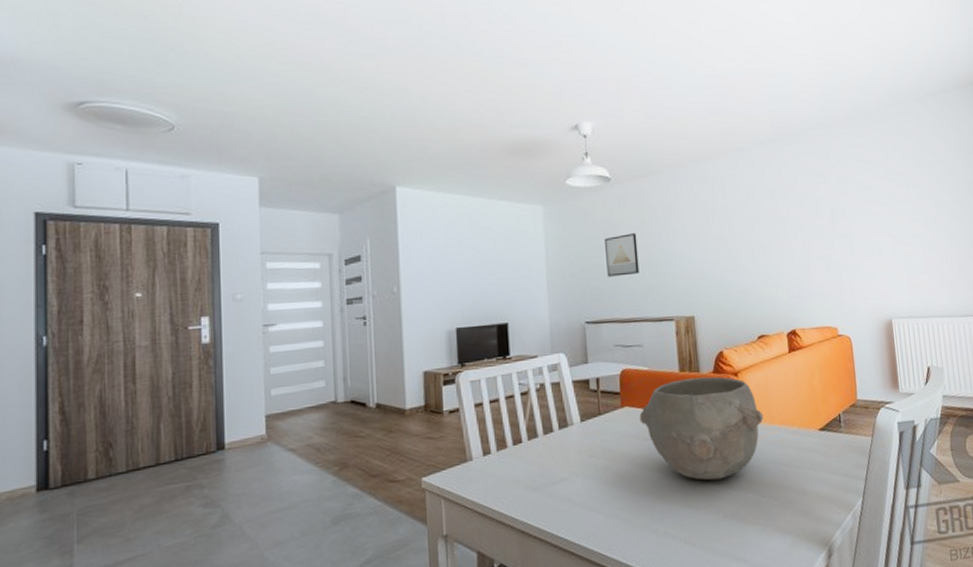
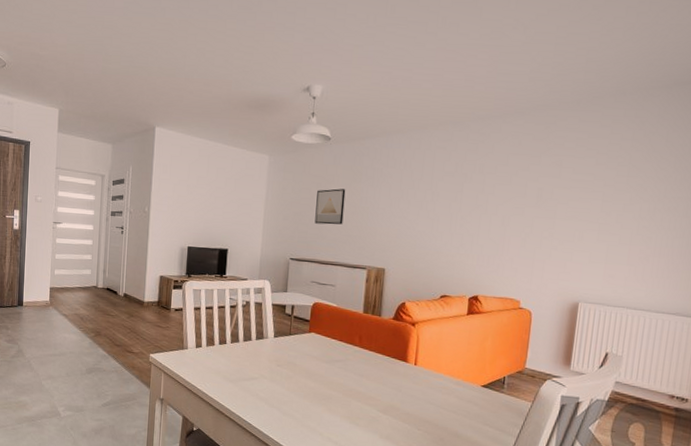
bowl: present [639,376,764,481] -> none [322,319,432,407]

